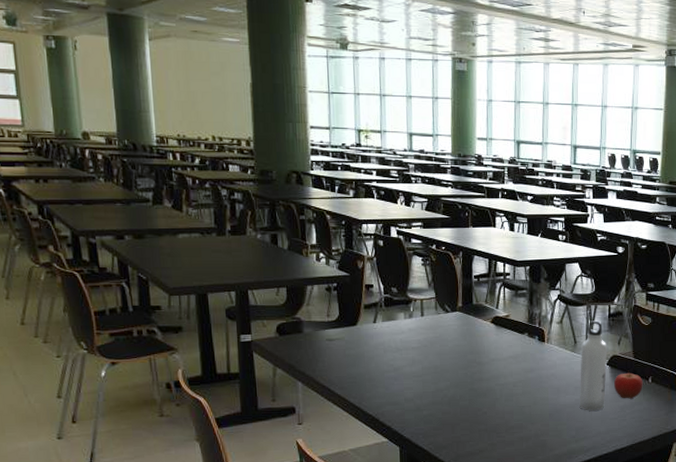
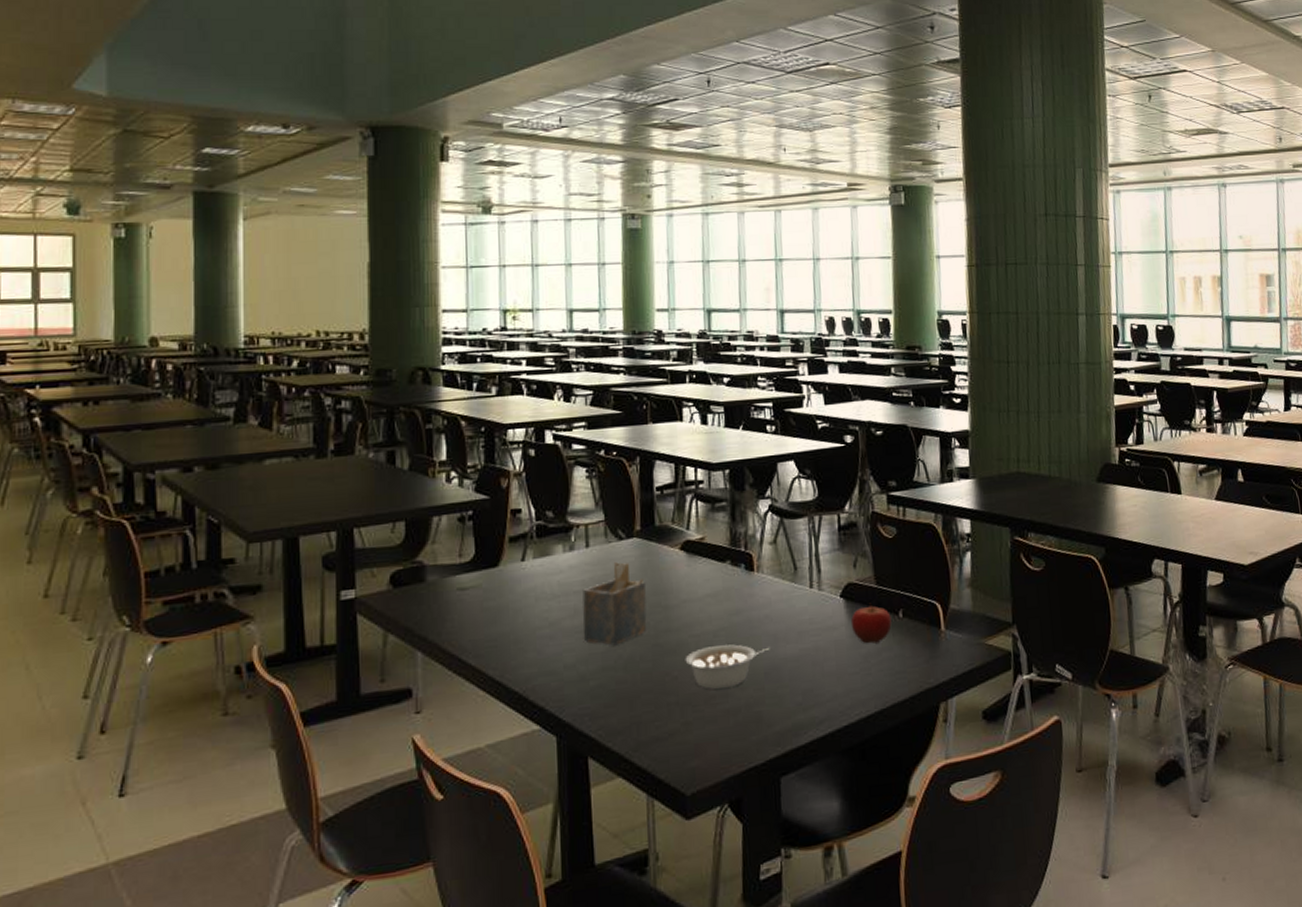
napkin holder: none [418,328,465,388] -> present [582,561,647,646]
legume: none [492,393,554,422] -> present [685,644,770,689]
water bottle: present [579,320,608,411] -> none [803,536,841,665]

